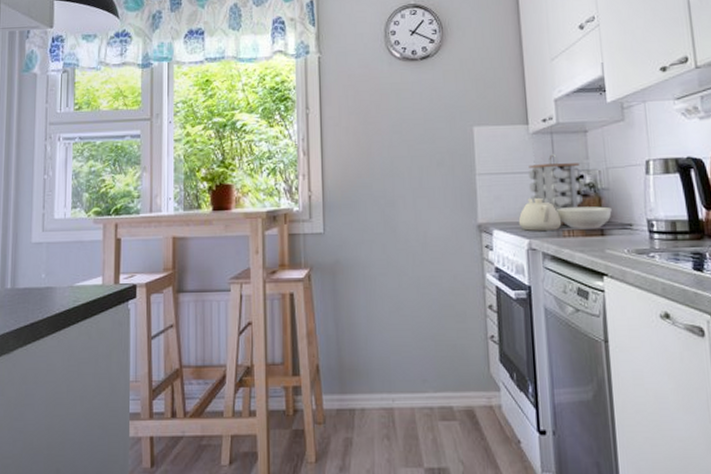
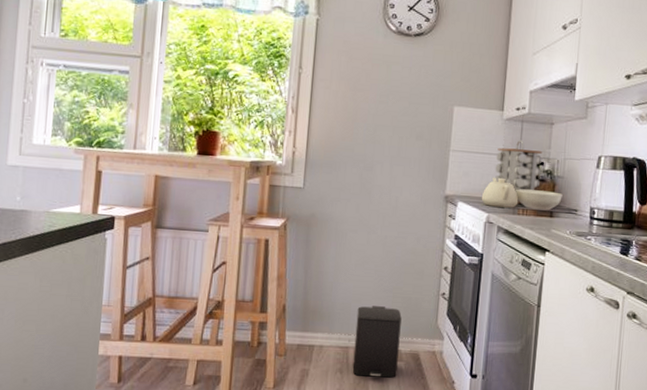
pedal bin: none [397,357,452,442] -> present [352,306,402,378]

